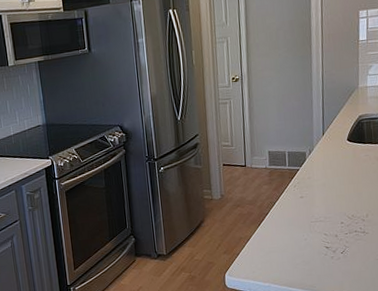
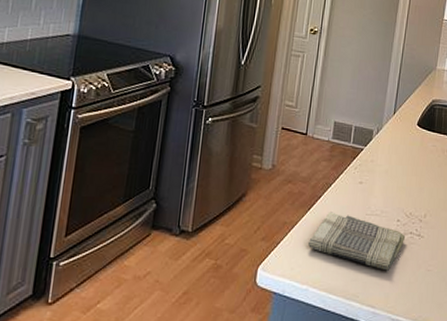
dish towel: none [264,224,351,264] -> present [308,212,406,271]

